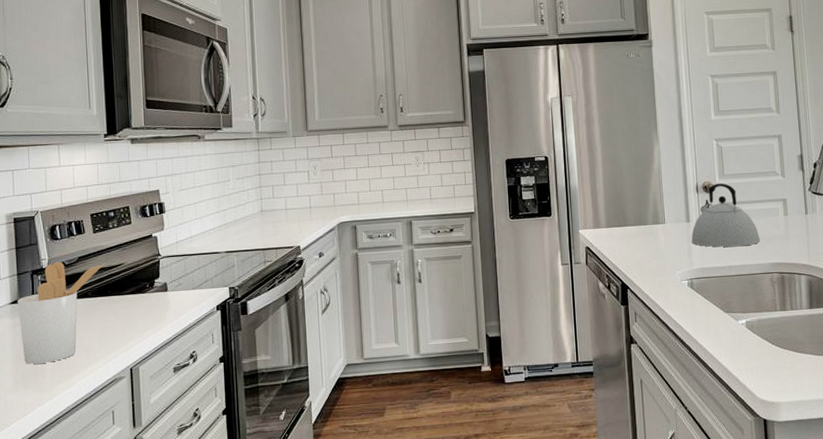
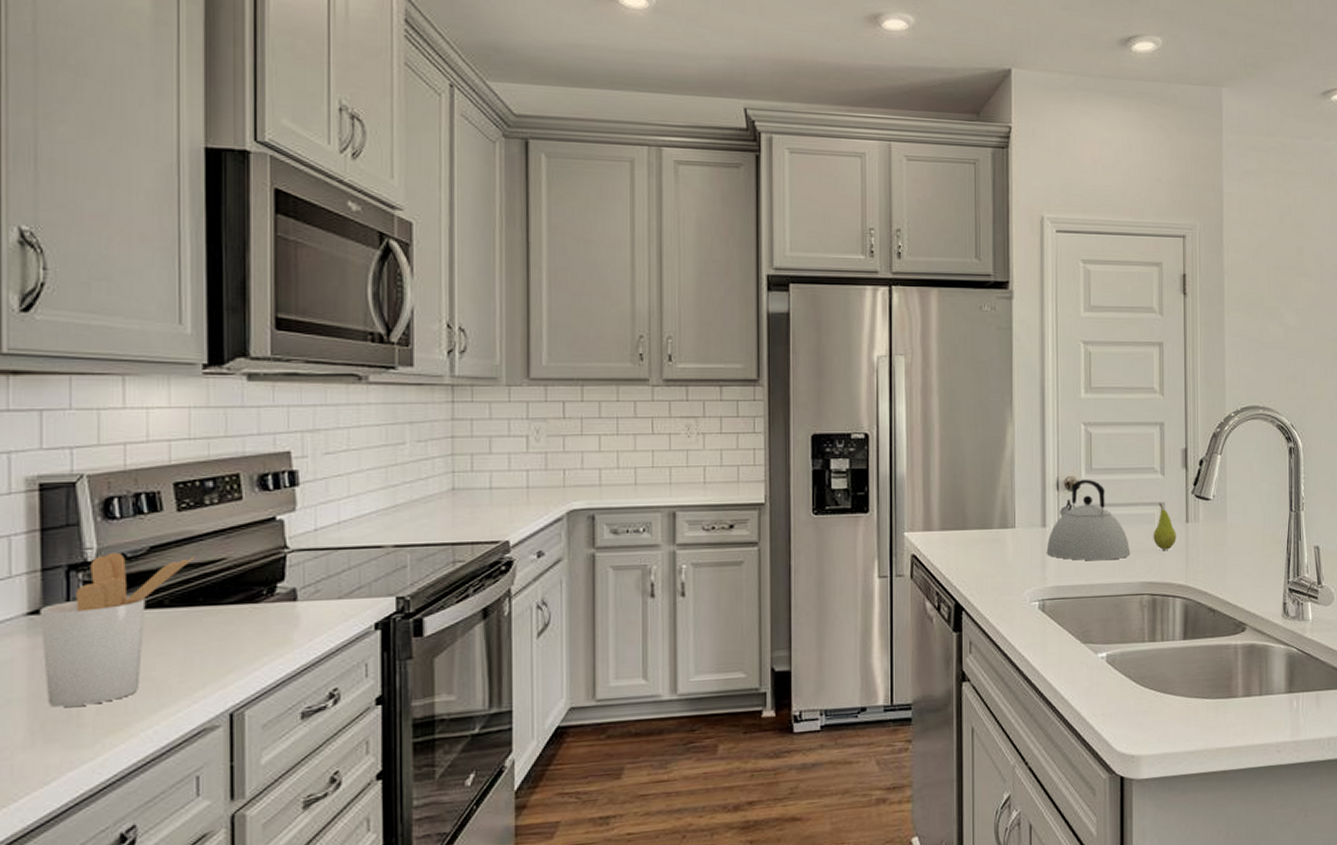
fruit: none [778,199,798,237] -> present [1153,502,1176,550]

